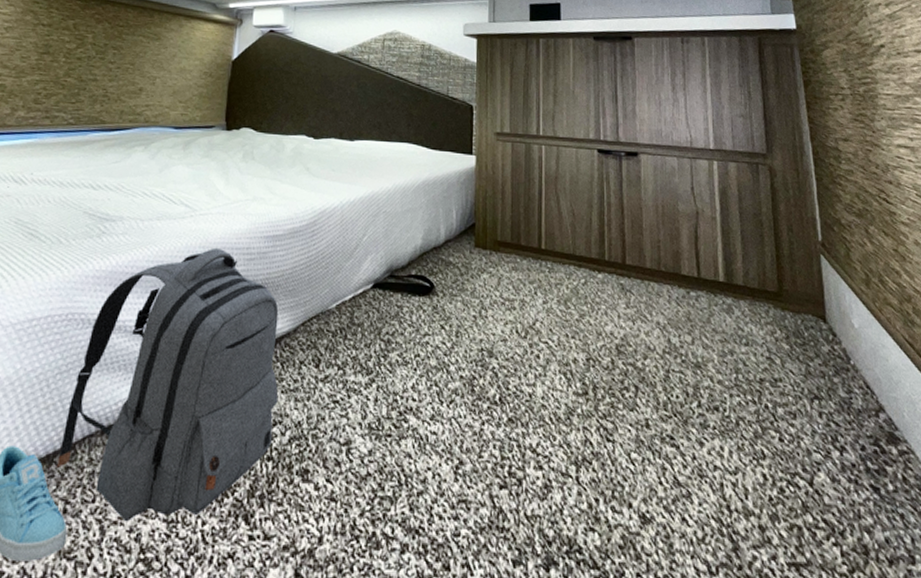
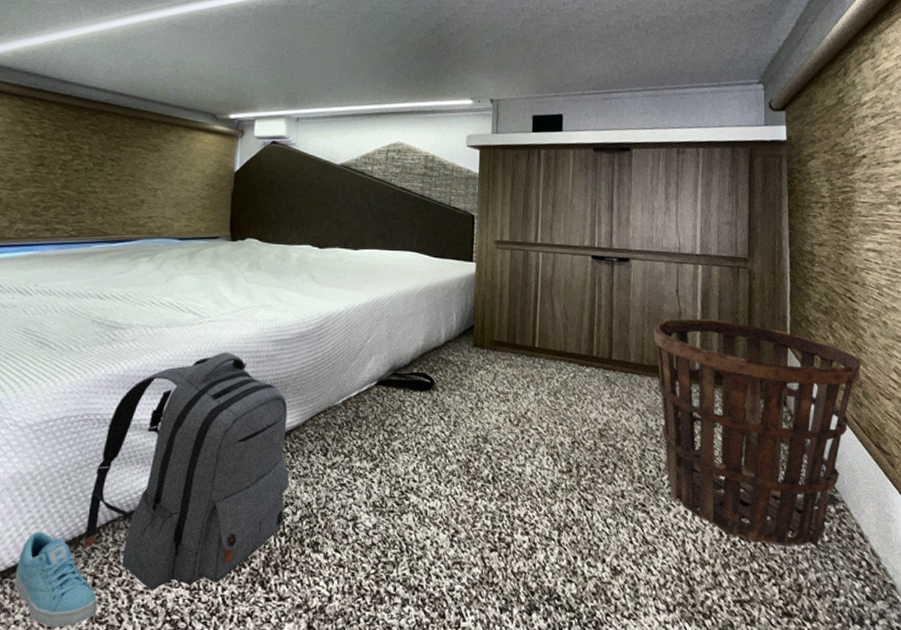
basket: none [669,219,908,496] -> present [653,318,862,546]

